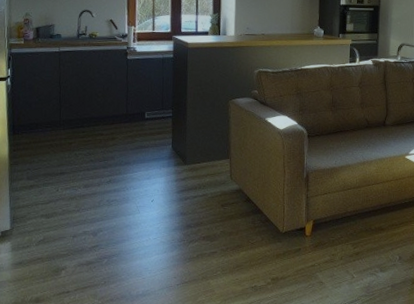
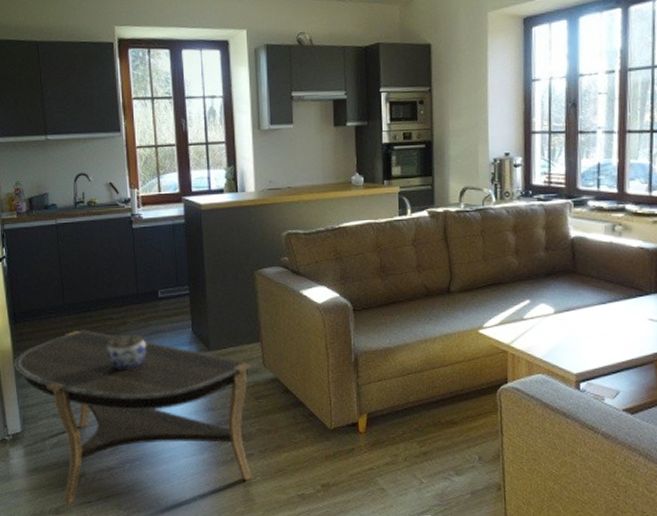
coffee table: none [9,142,222,294] -> present [14,330,253,505]
jar: none [95,148,131,179] -> present [106,334,146,370]

